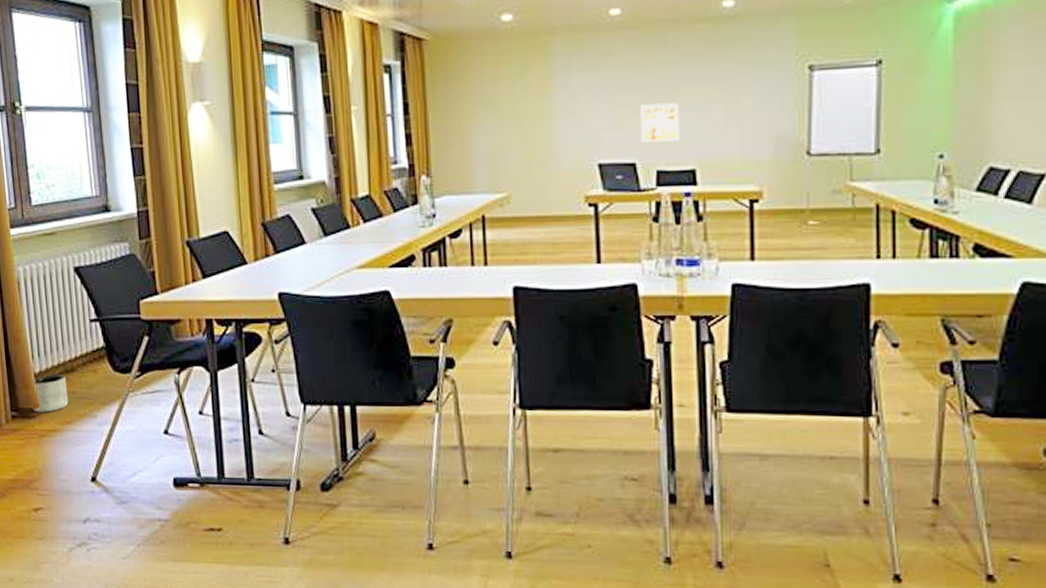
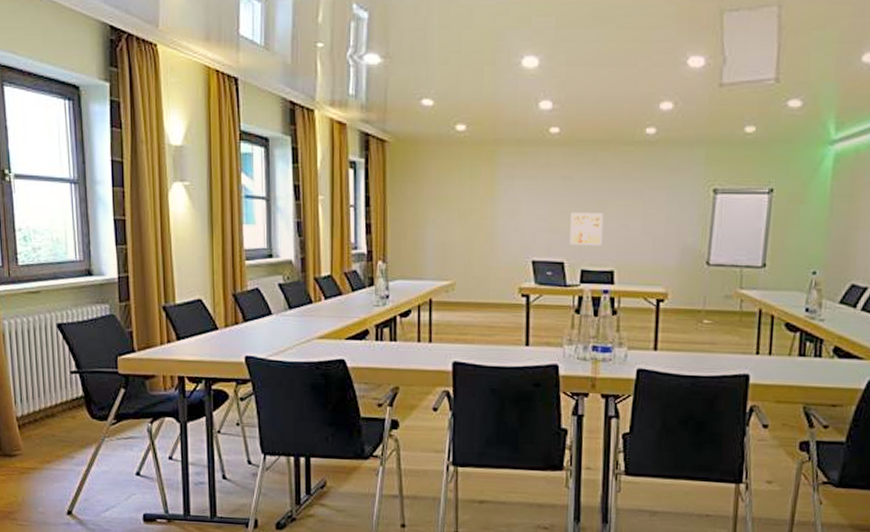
planter: present [31,374,68,413] -> none [13,418,47,453]

